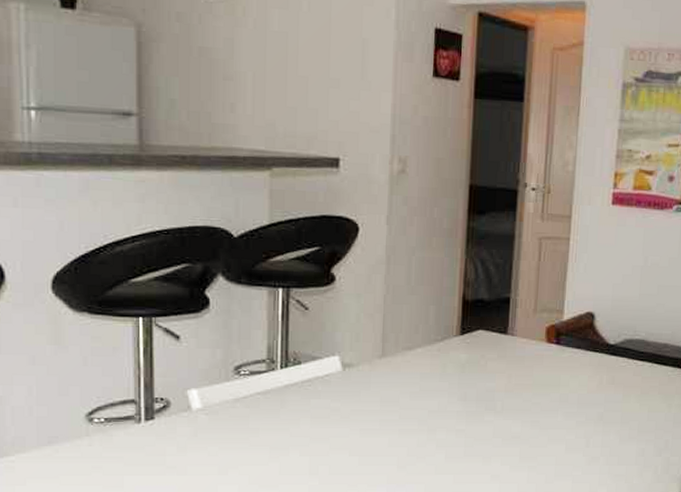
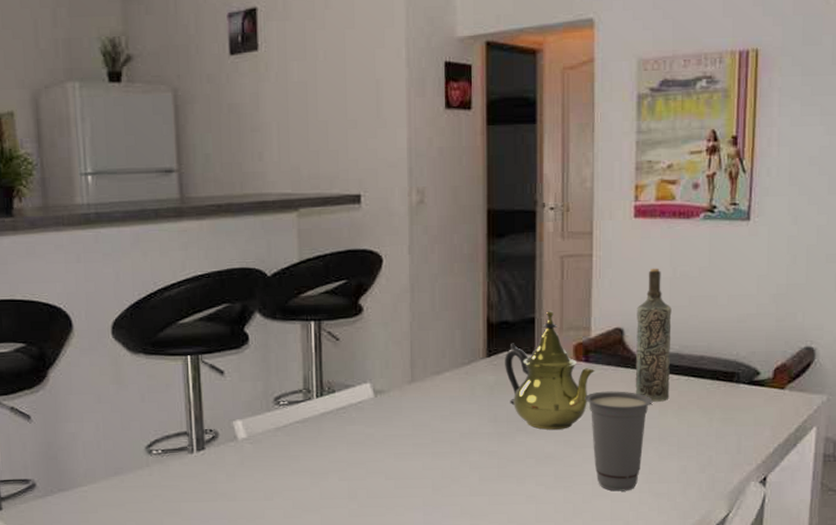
teapot: none [477,292,566,410] -> present [505,311,596,430]
cup: none [554,374,618,472] -> present [585,391,653,491]
bottle: none [601,255,641,386] -> present [635,268,672,402]

